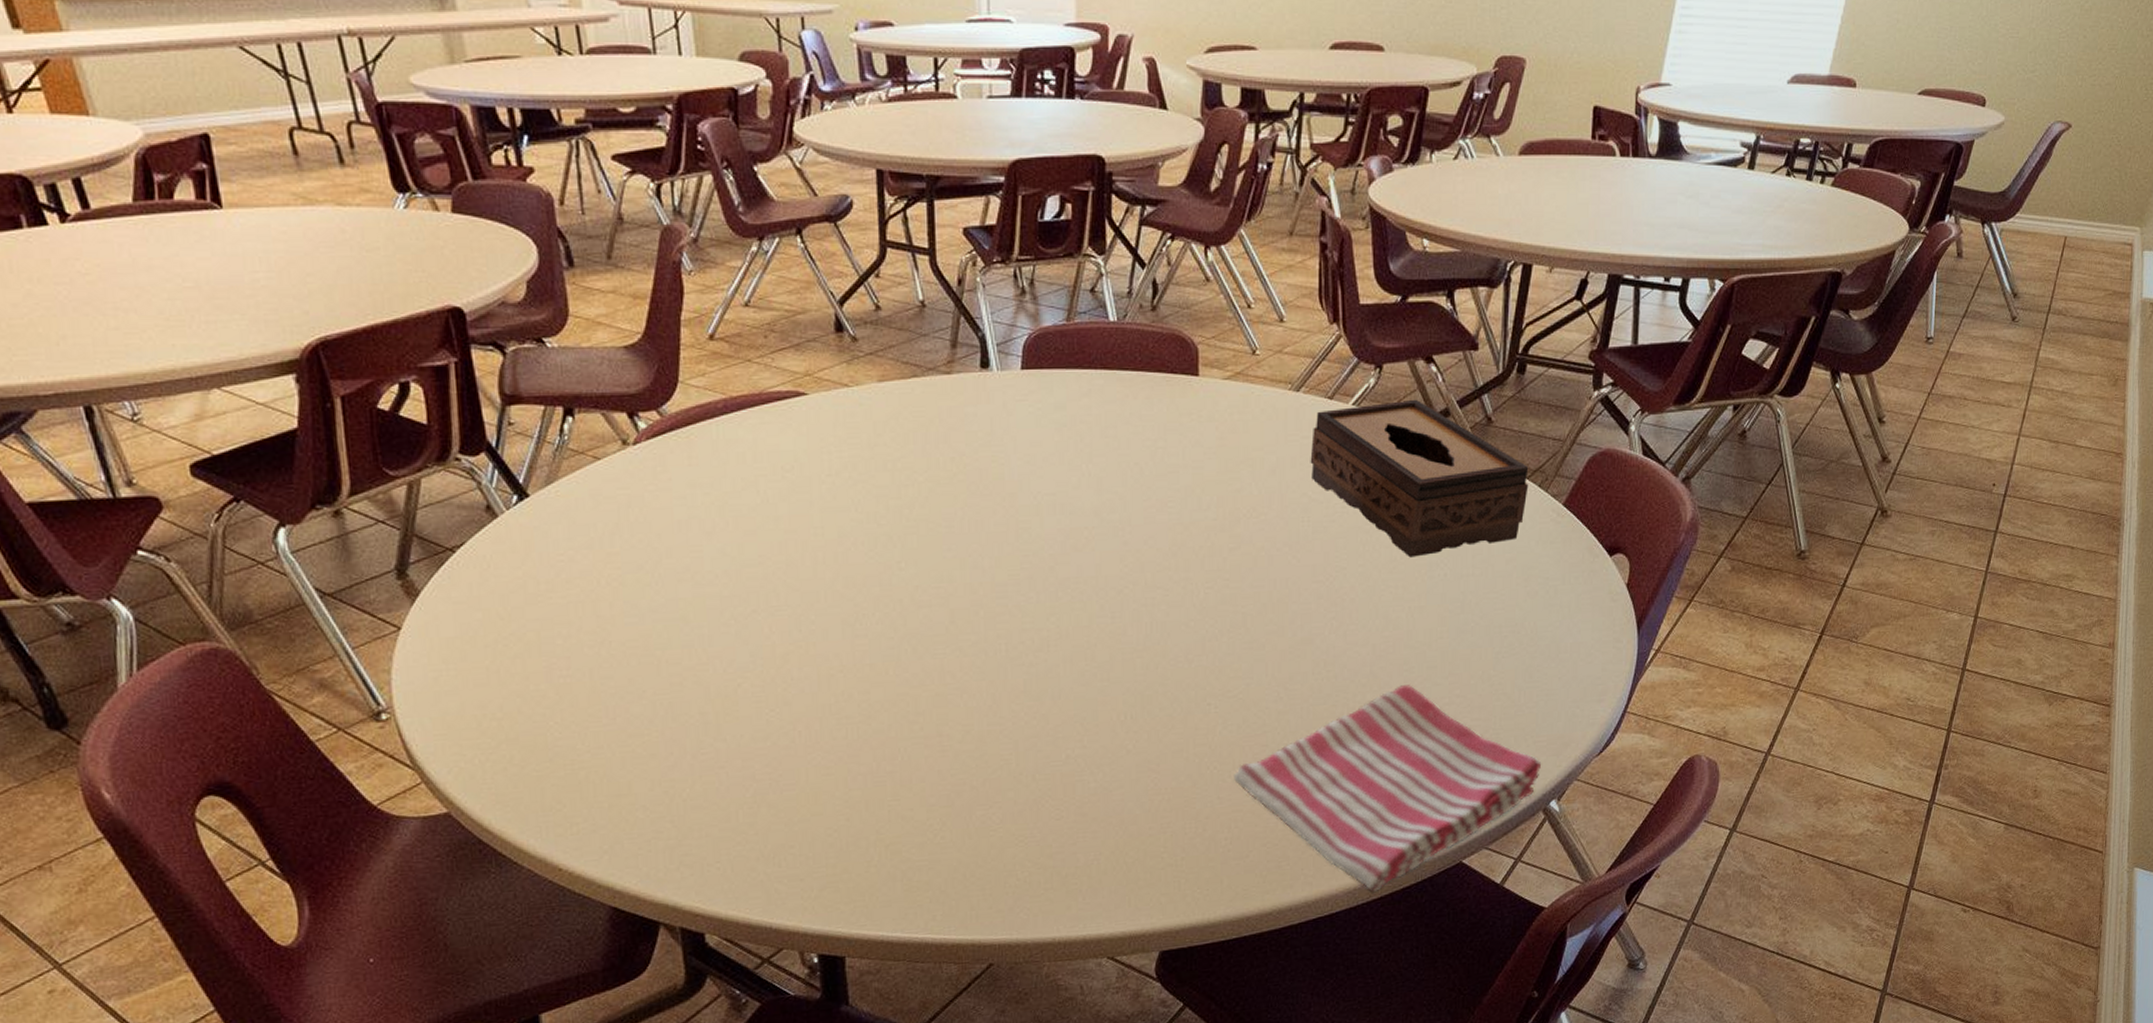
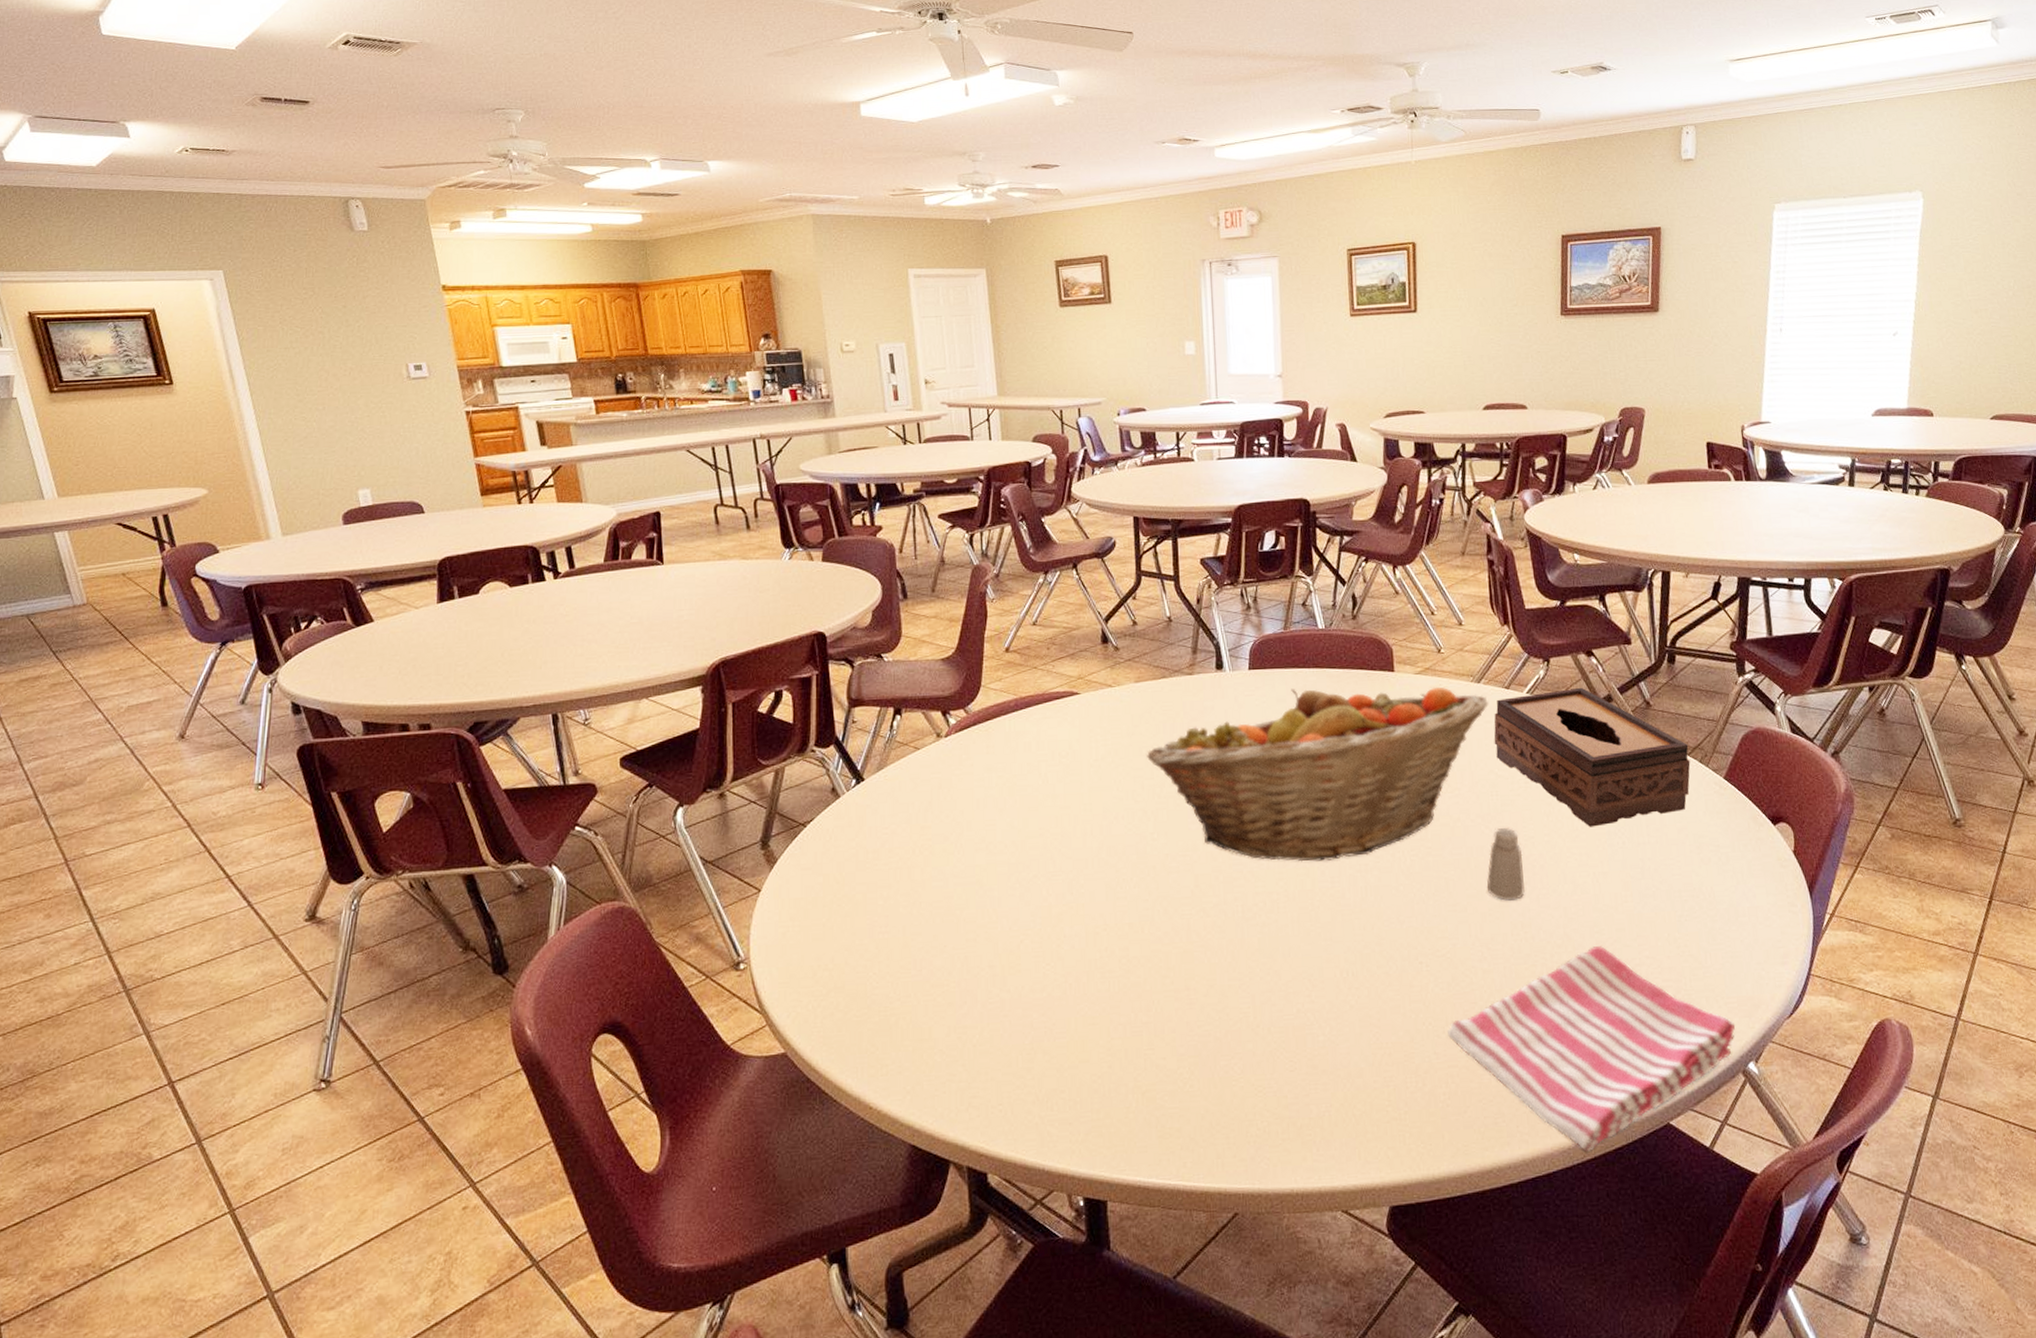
fruit basket: none [893,394,1308,595] -> present [1147,686,1490,862]
saltshaker: none [1289,558,1332,637] -> present [1486,828,1525,901]

